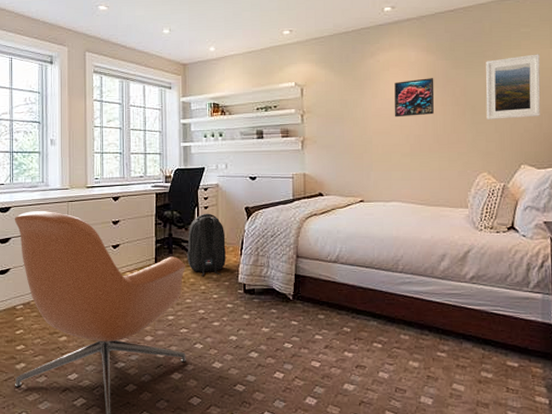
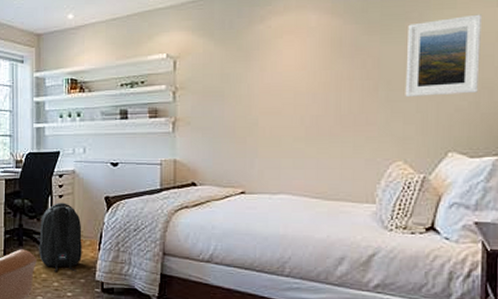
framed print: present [394,78,435,118] -> none [286,46,340,95]

